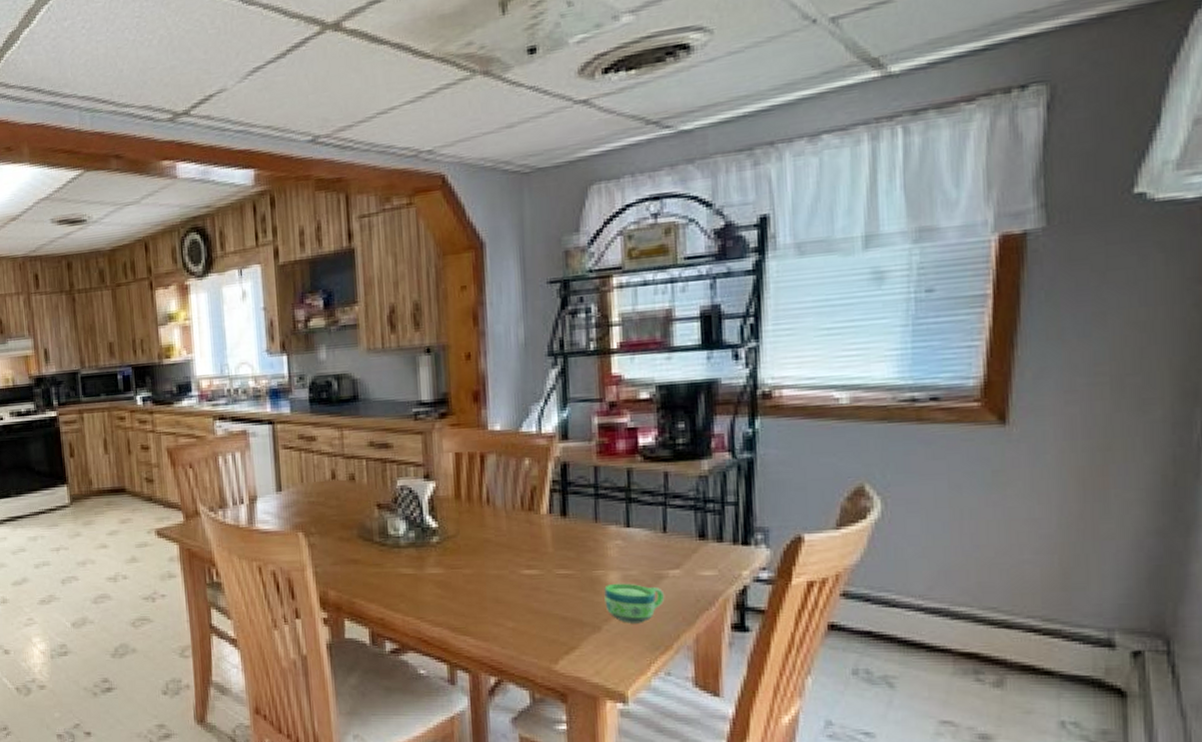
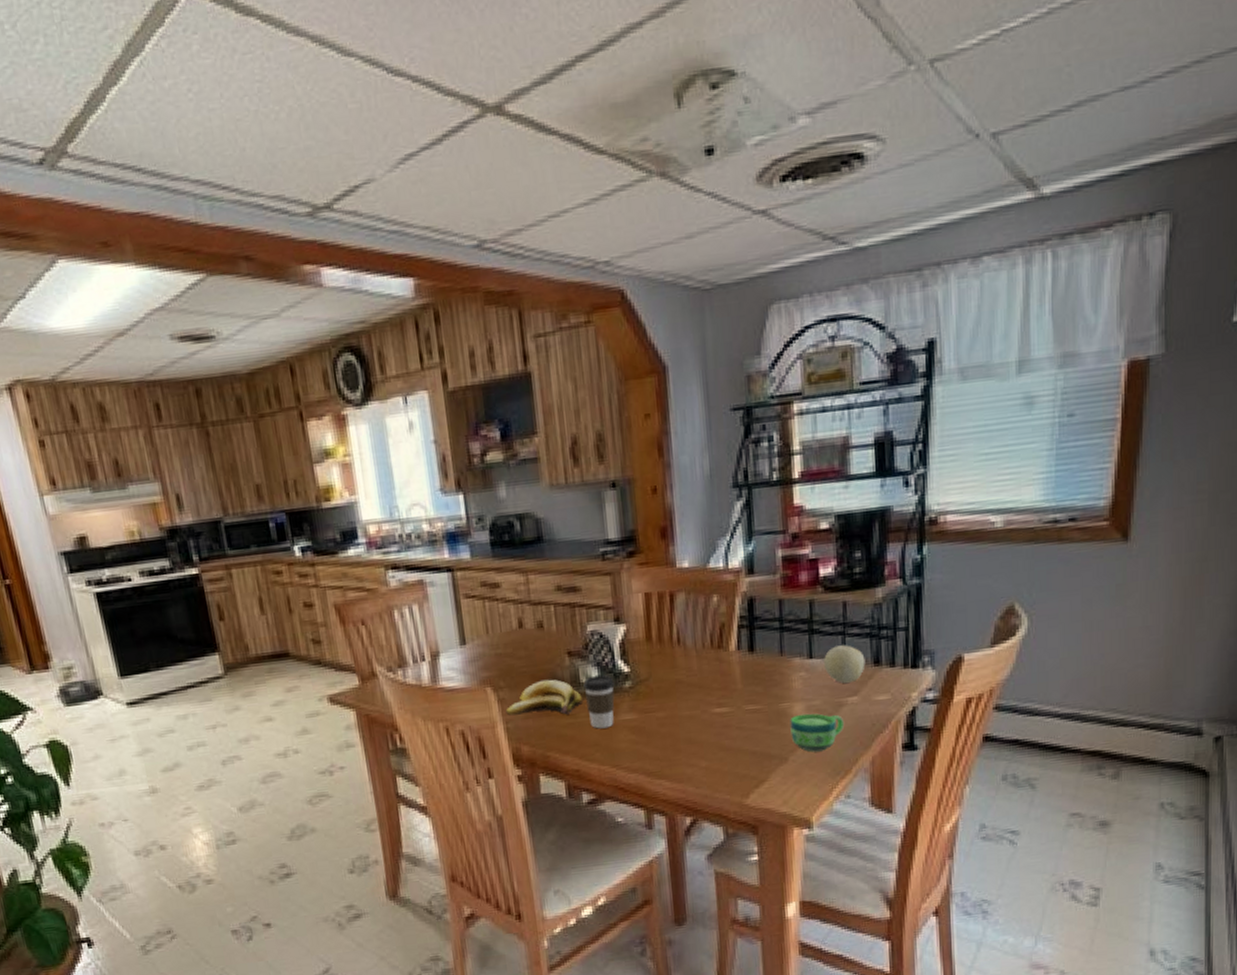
banana: none [315,529,391,564] -> present [505,679,584,715]
coffee cup: none [391,528,422,580] -> present [583,675,615,729]
fruit: none [642,516,689,556] -> present [824,645,865,684]

